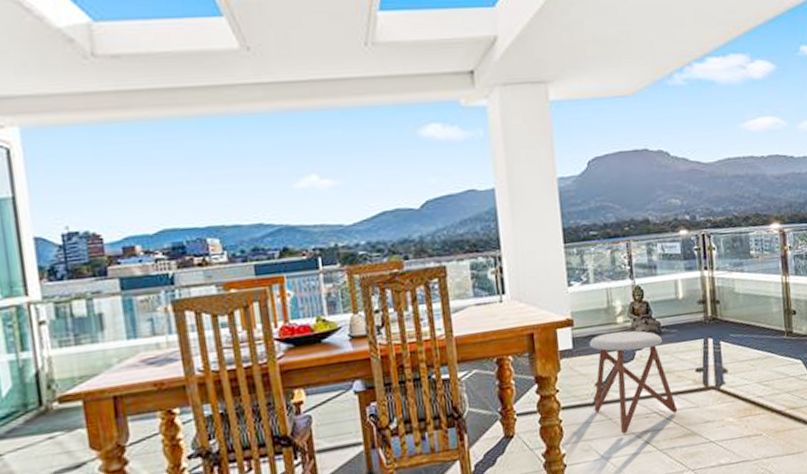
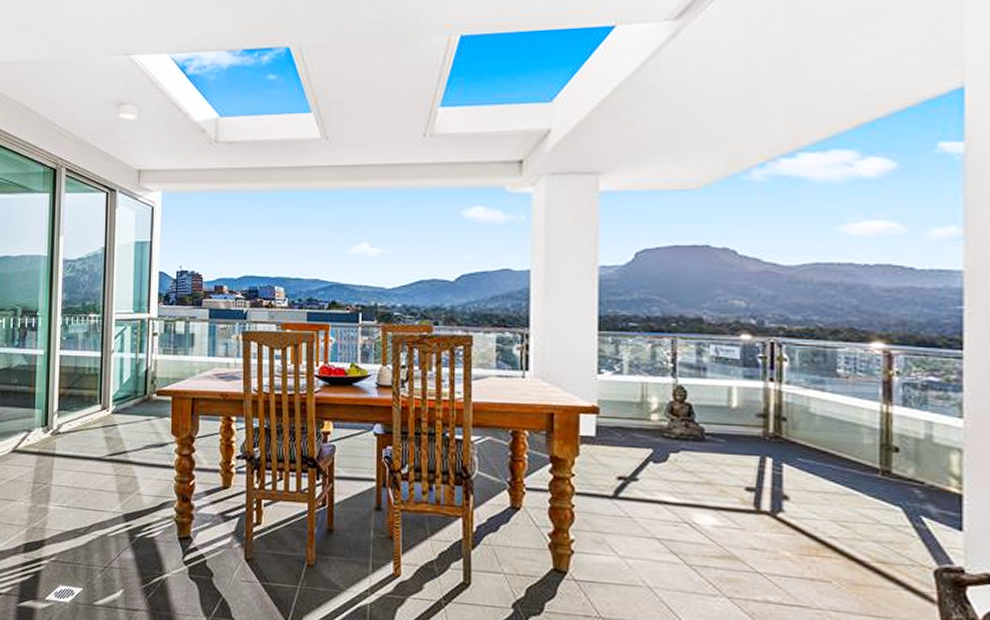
stool: present [589,330,678,435] -> none [613,427,716,537]

